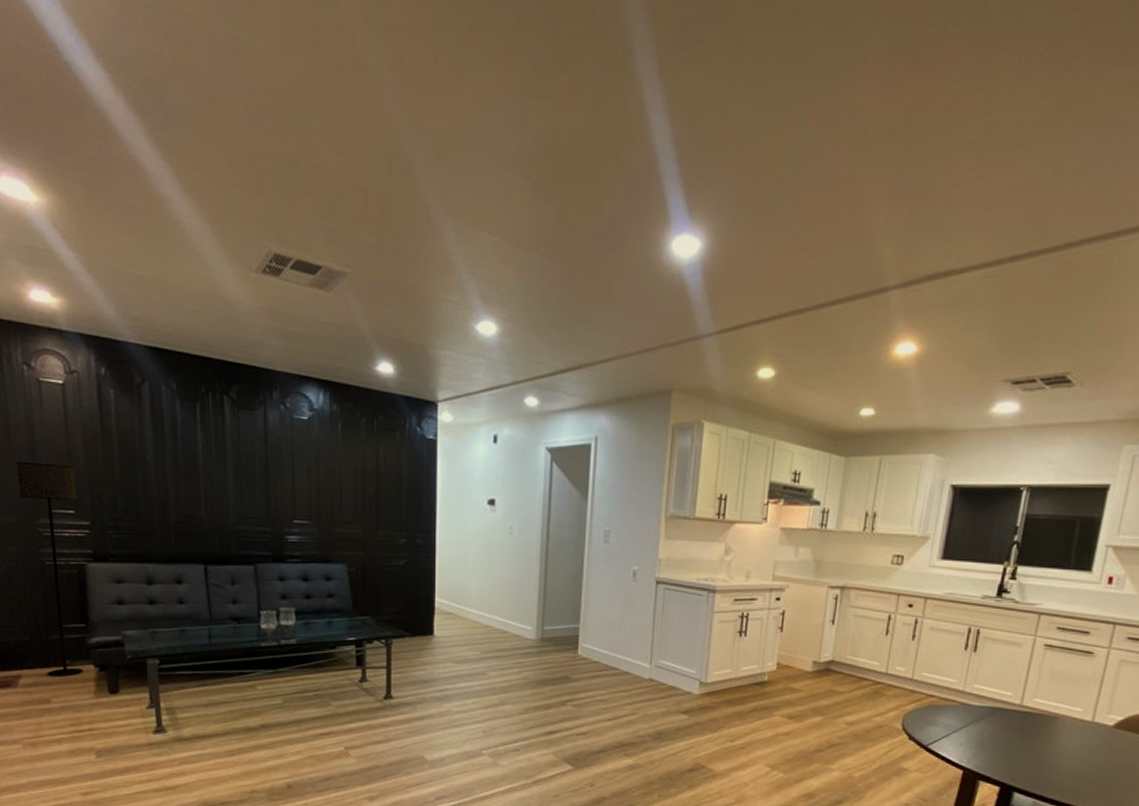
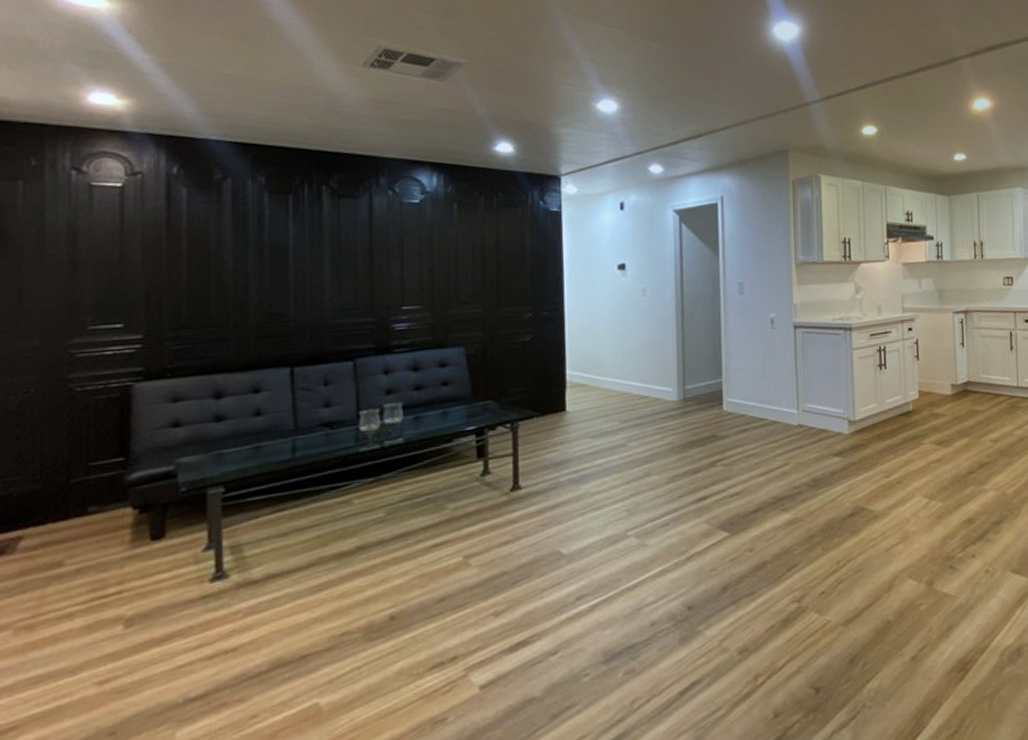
floor lamp: present [16,461,84,677] -> none [47,273,129,532]

